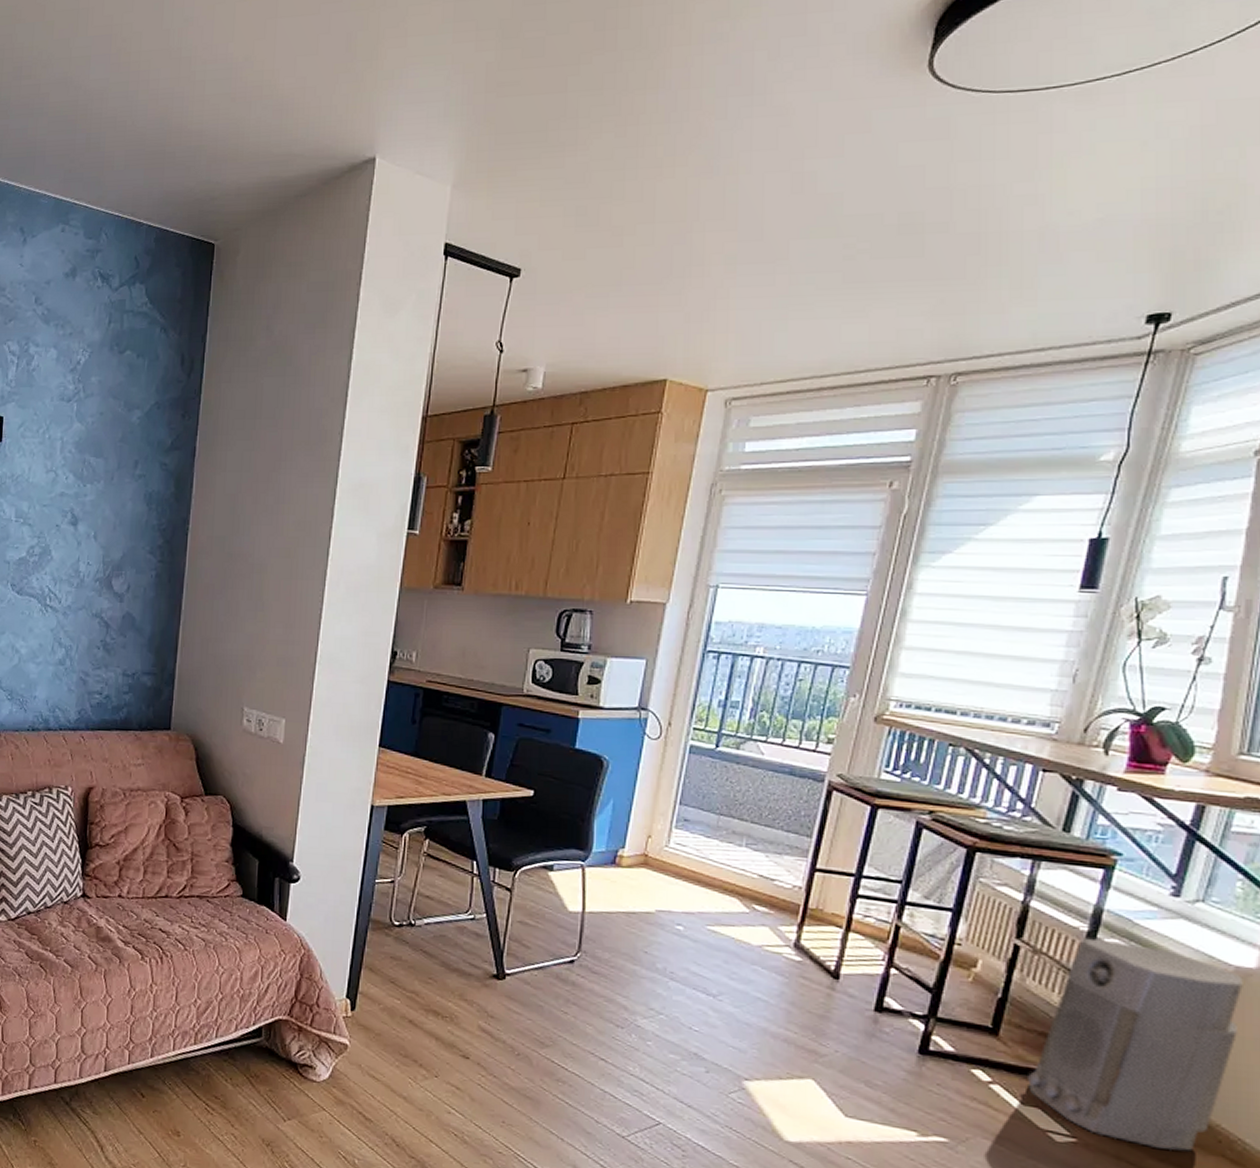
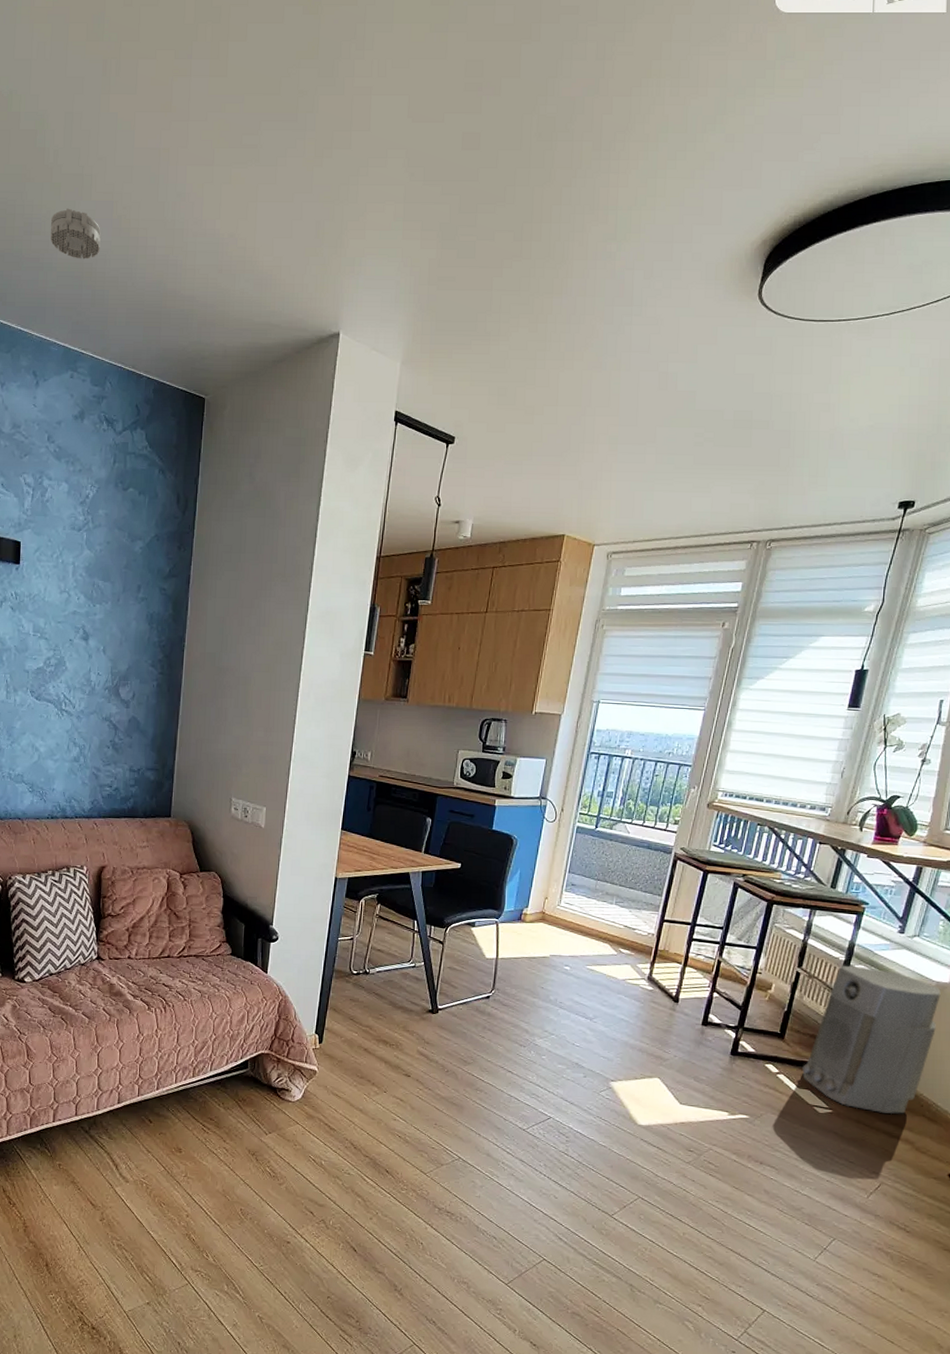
smoke detector: none [42,47,98,101] -> present [50,208,101,259]

